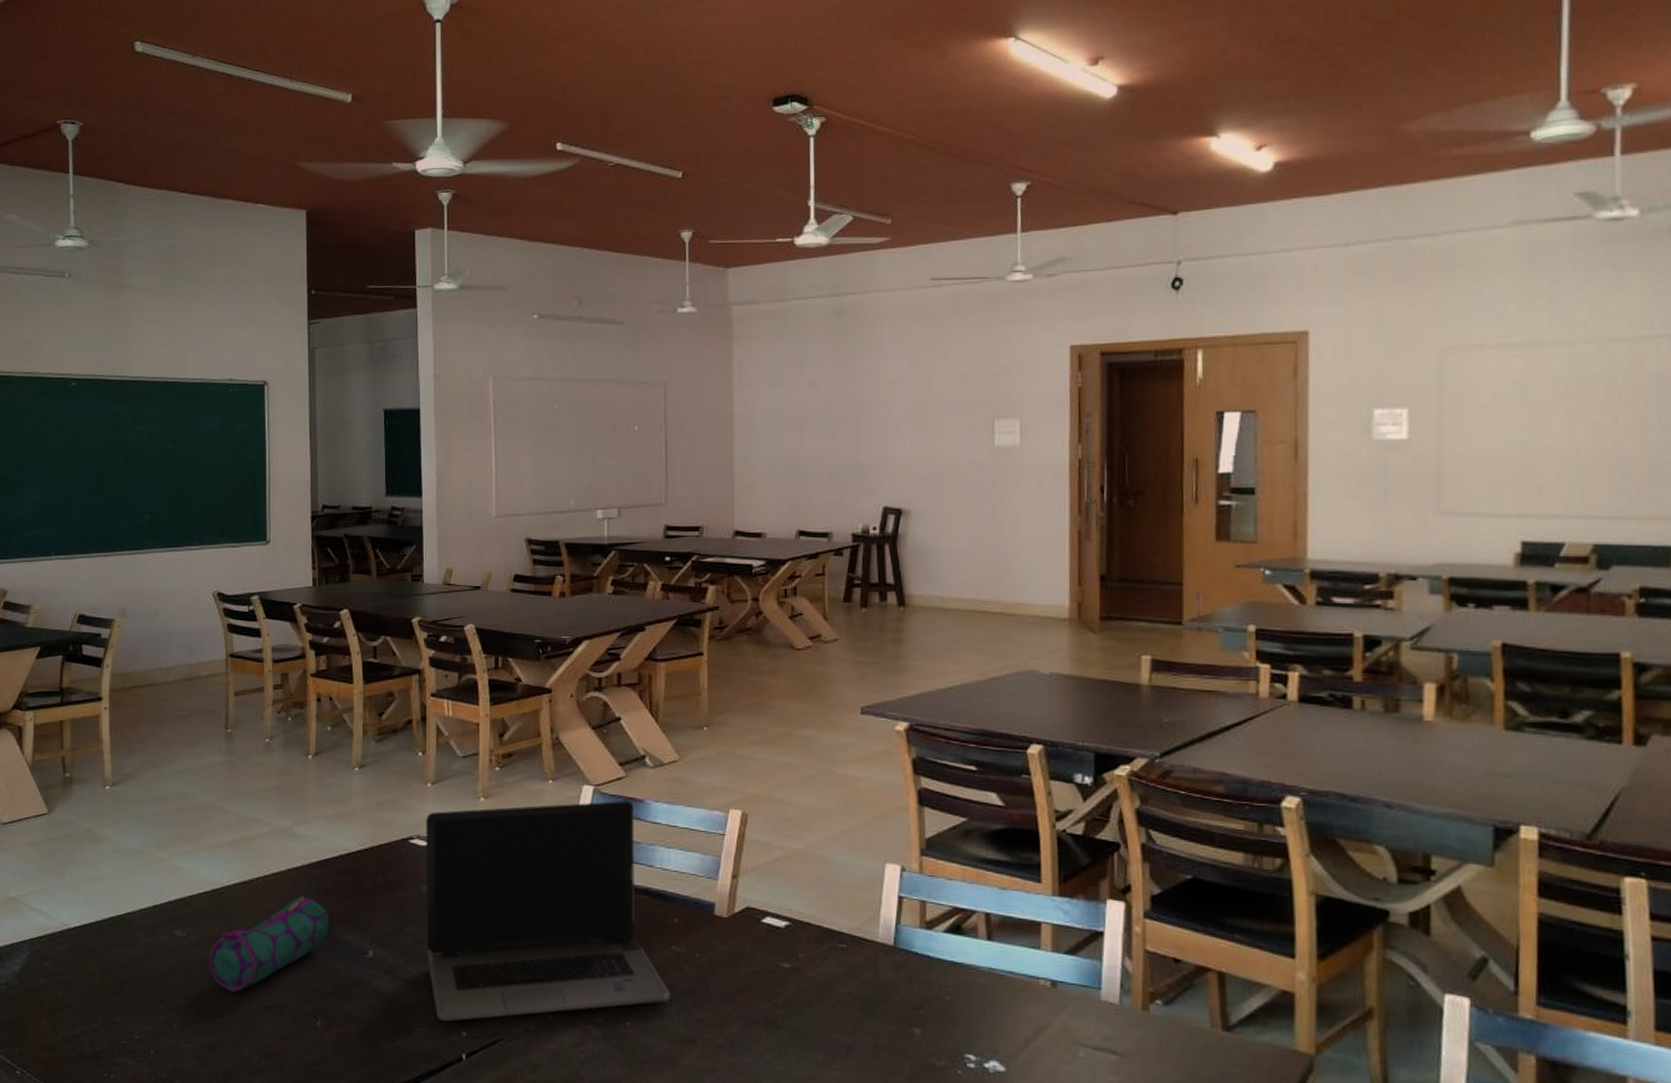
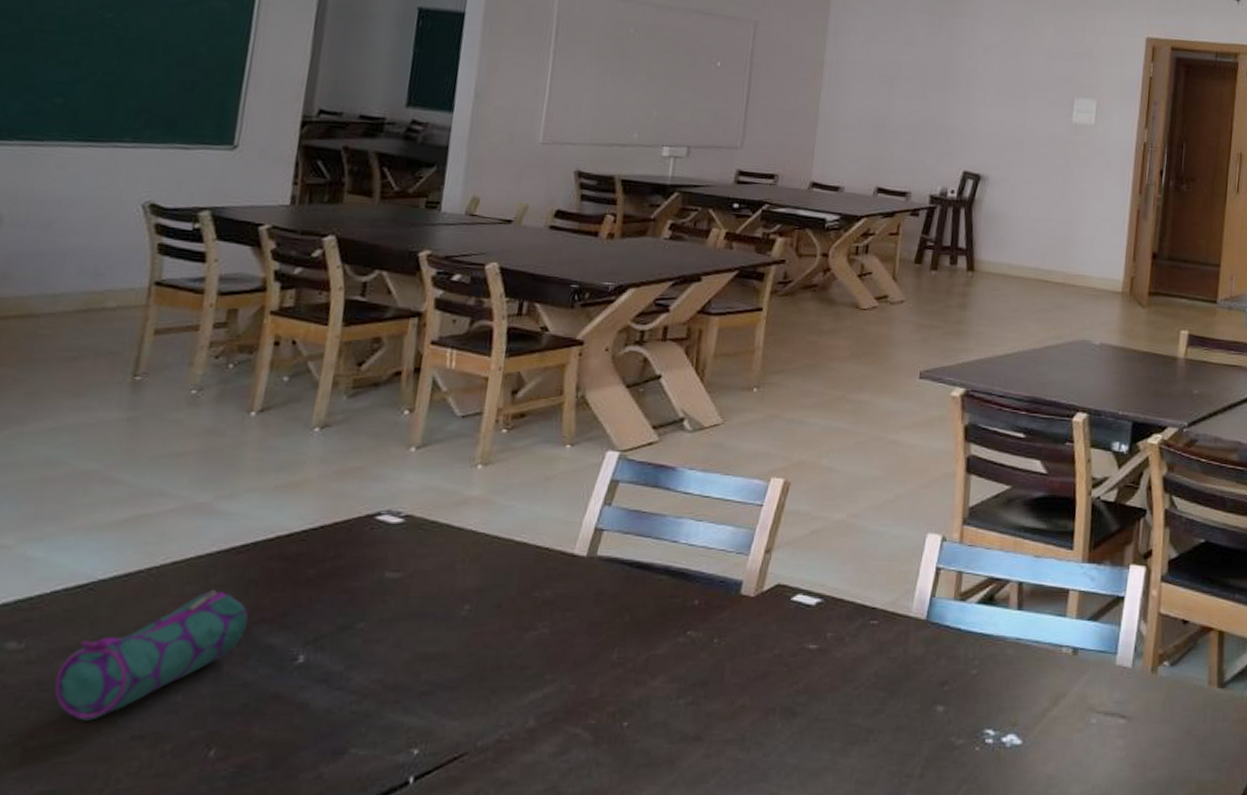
laptop computer: present [426,801,671,1021] -> none [378,469,681,737]

